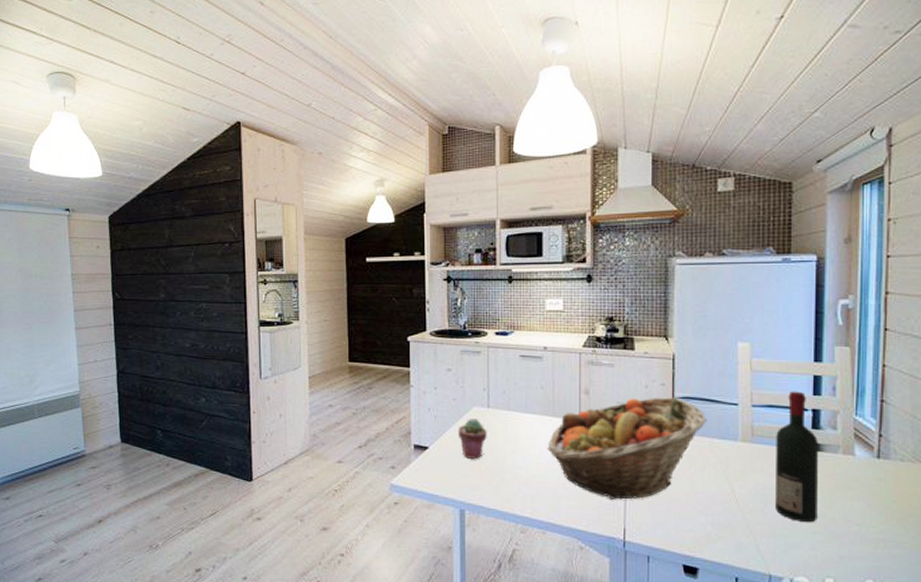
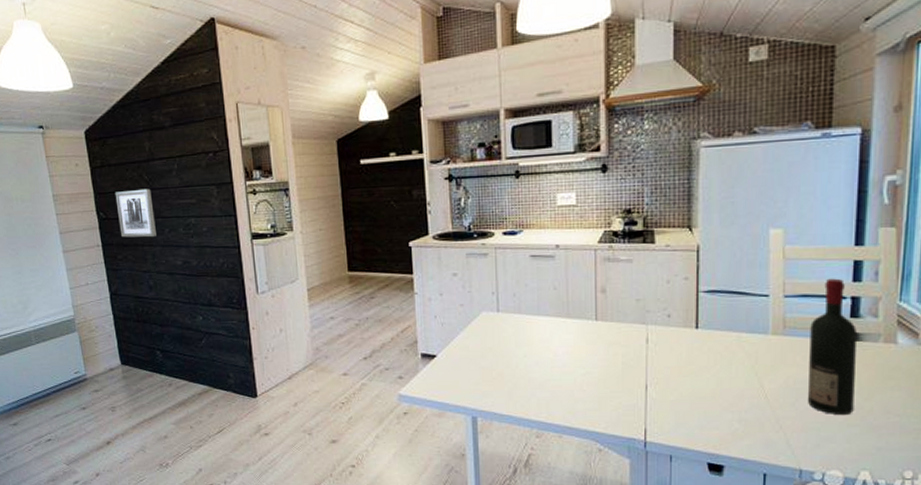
wall art: none [132,273,168,318] -> present [115,188,156,238]
potted succulent: present [457,419,487,459] -> none [466,324,498,365]
fruit basket: present [547,397,707,500] -> none [562,291,735,400]

